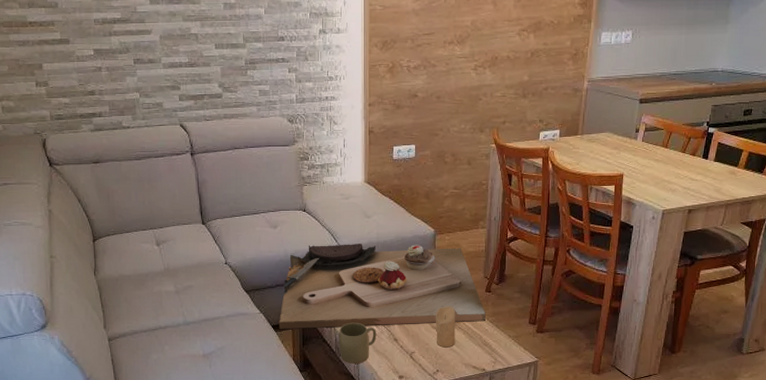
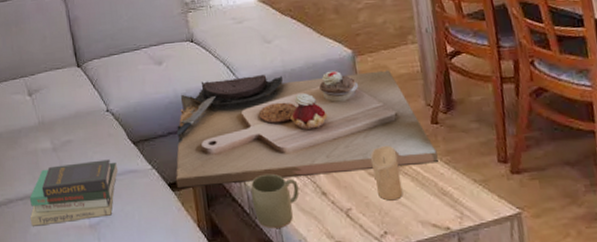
books: none [152,303,231,353] -> present [29,159,119,226]

